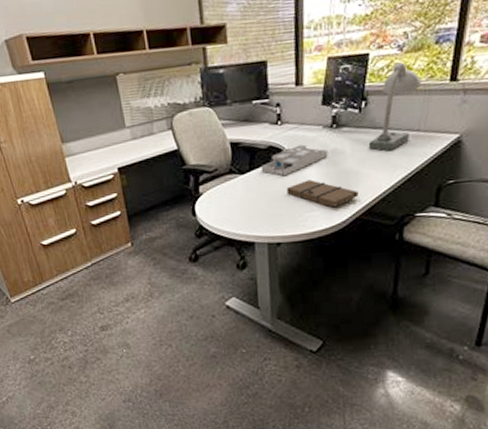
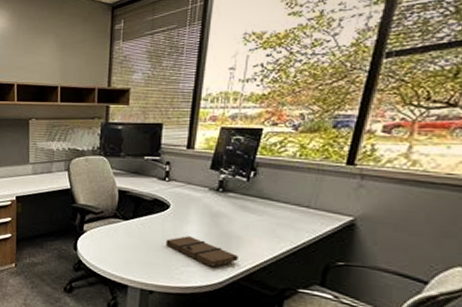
desk organizer: present [261,144,328,176] -> none [143,202,211,229]
desk lamp: present [368,62,421,151] -> none [253,140,315,222]

